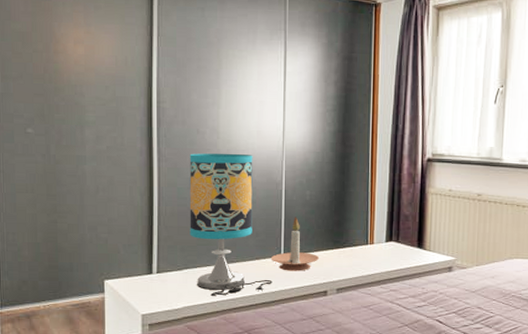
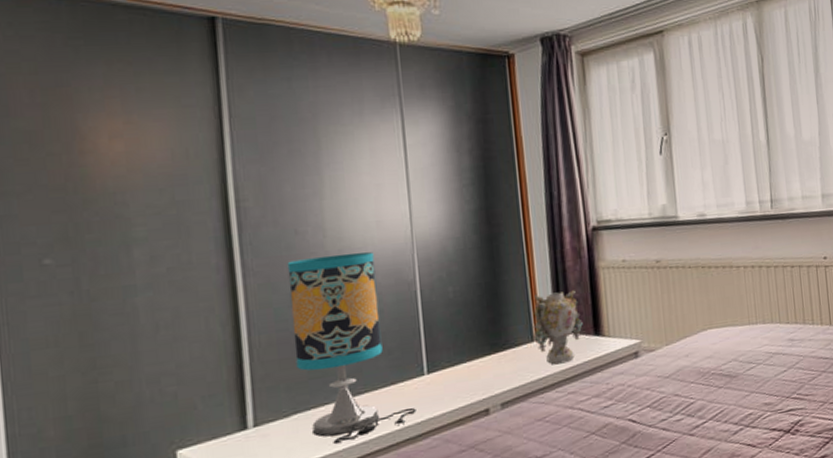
candle holder: present [270,217,319,271] -> none [410,321,474,393]
vase: none [368,206,409,266] -> present [533,290,583,365]

